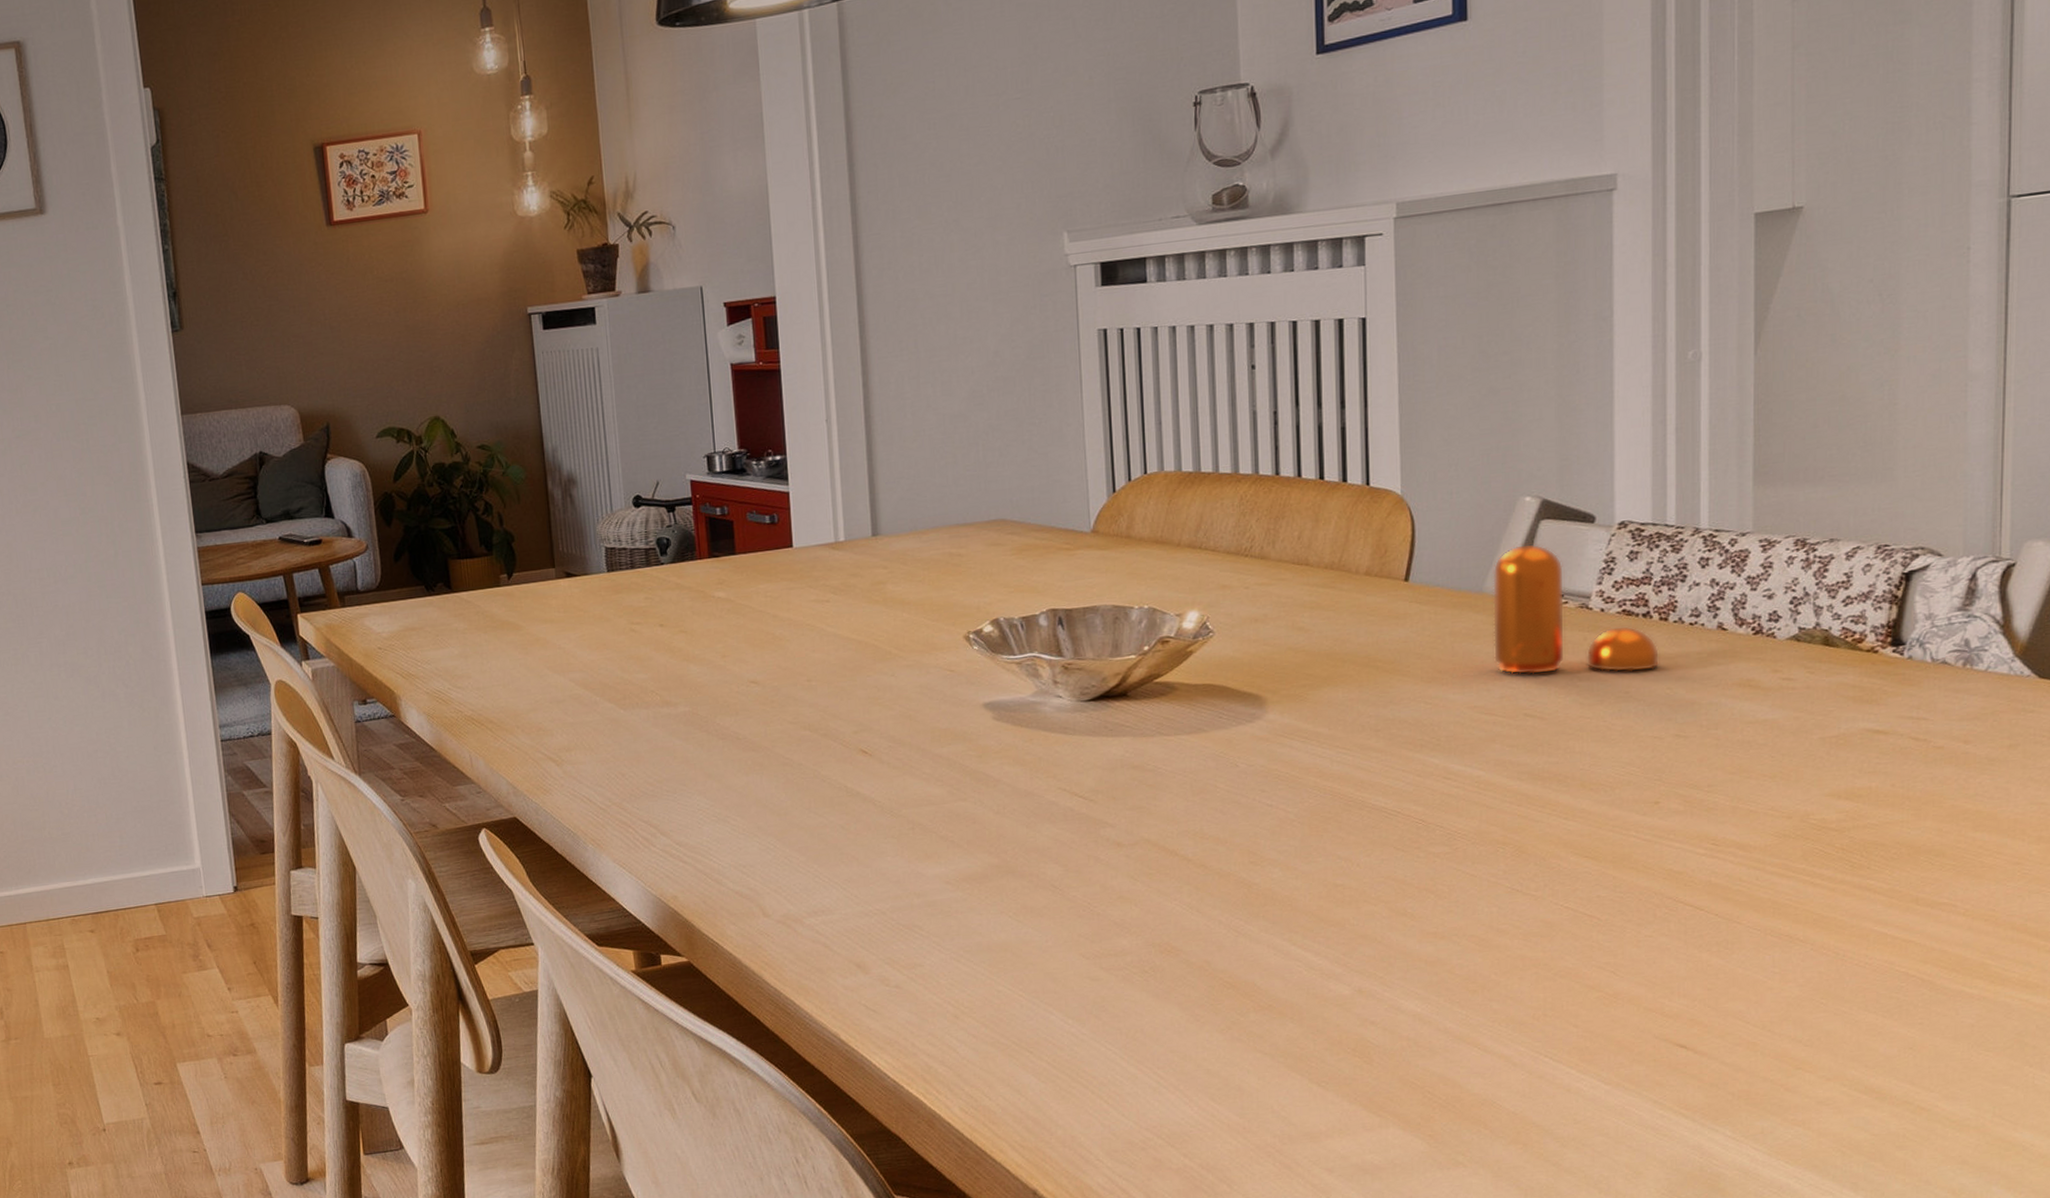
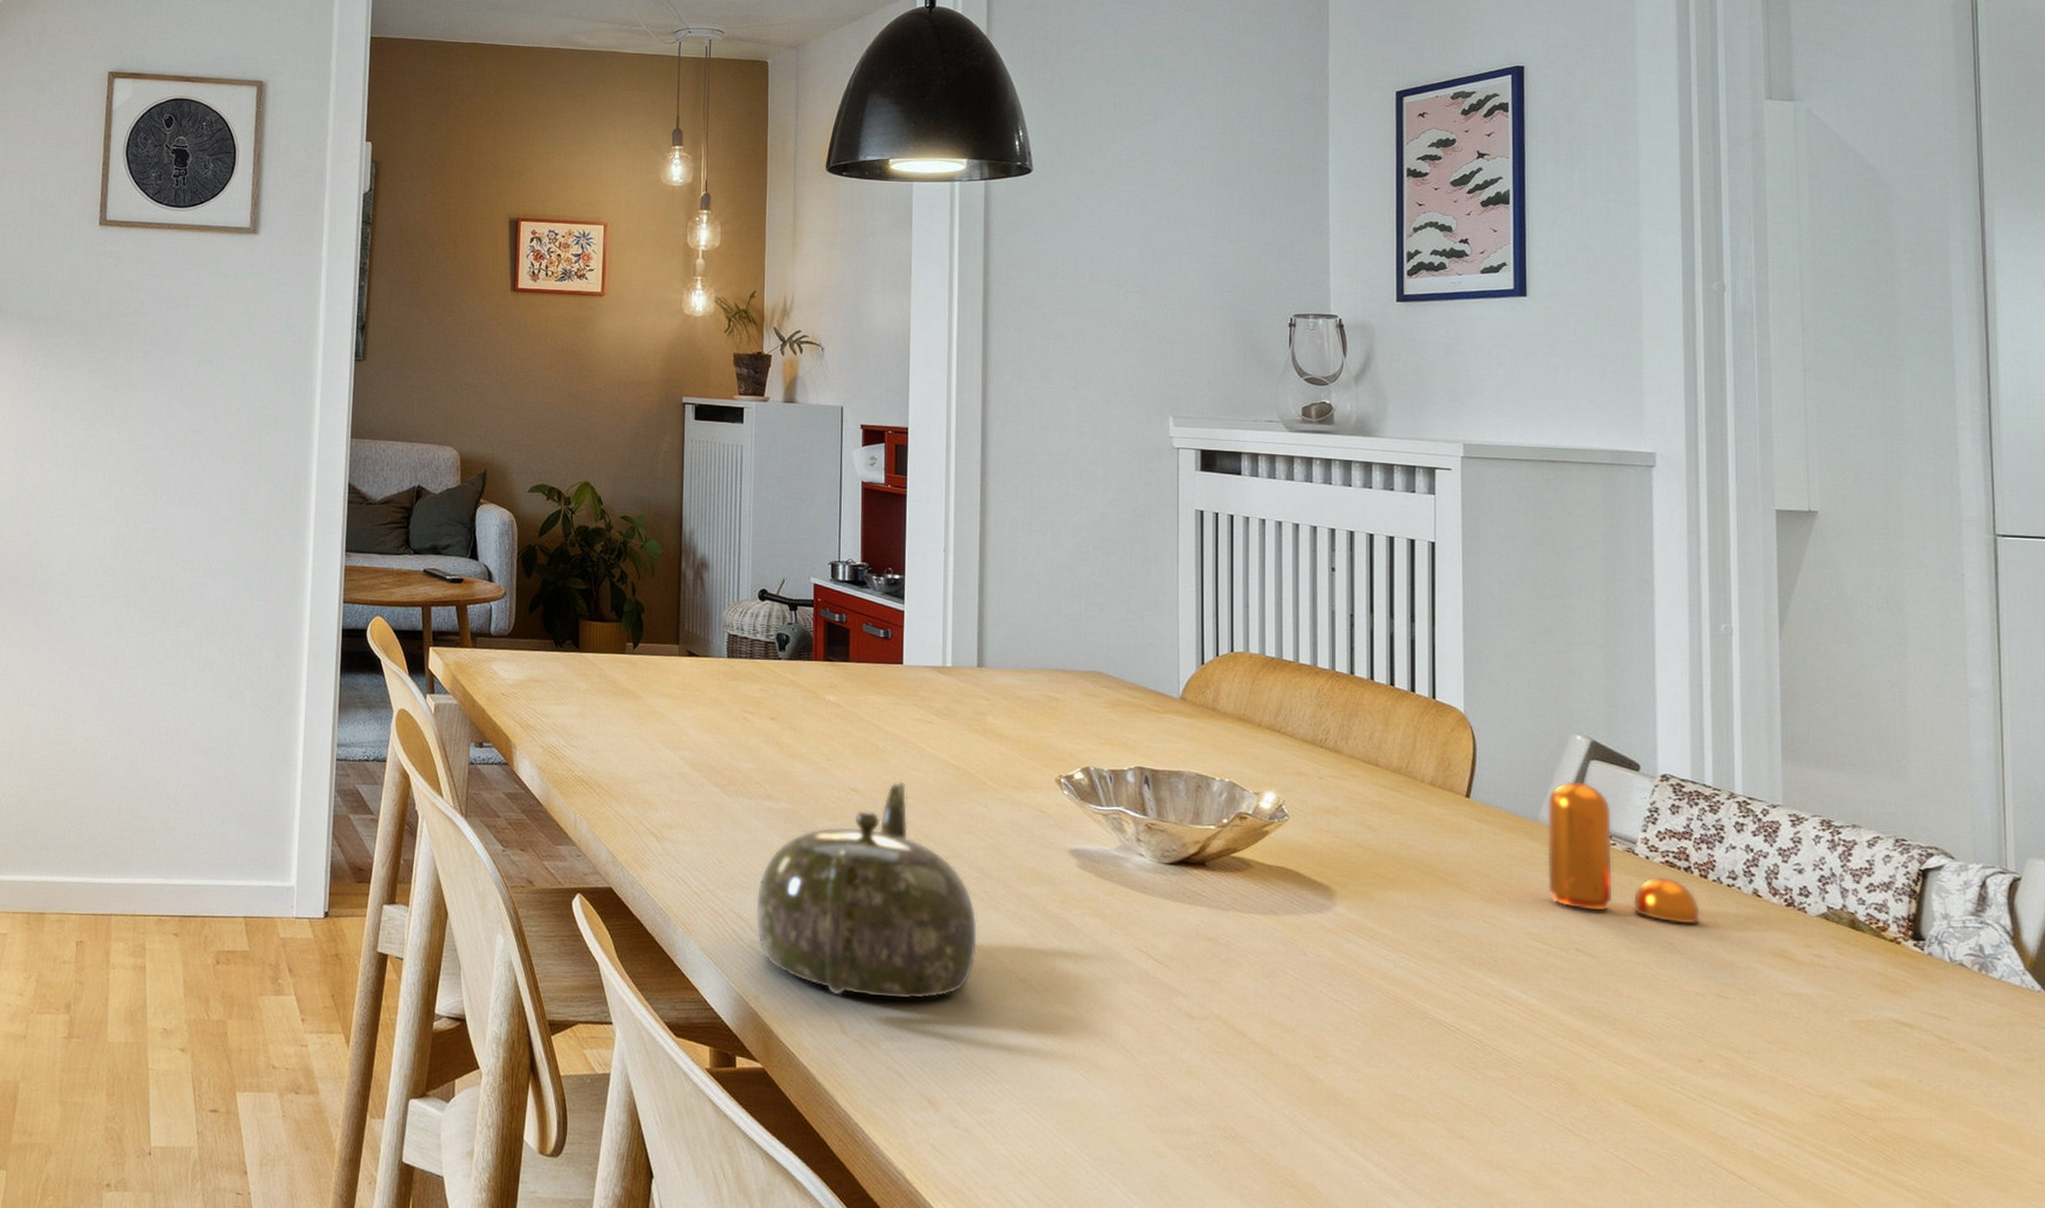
teapot: none [663,664,895,882] -> present [755,780,978,1000]

